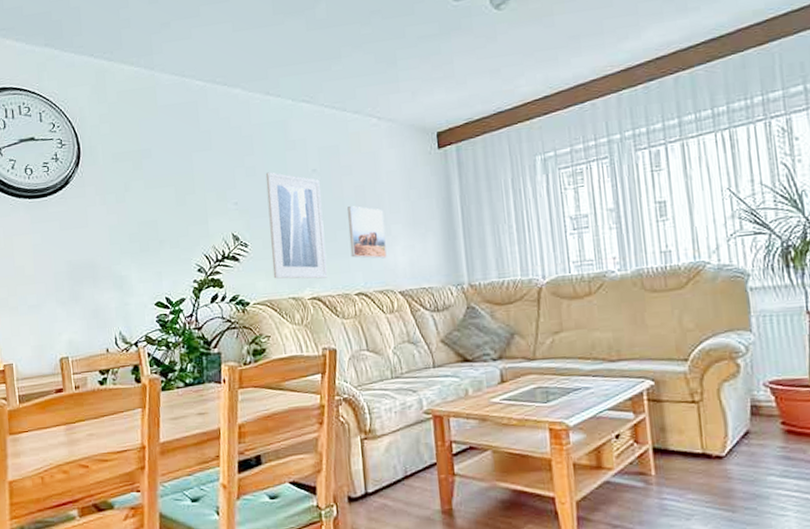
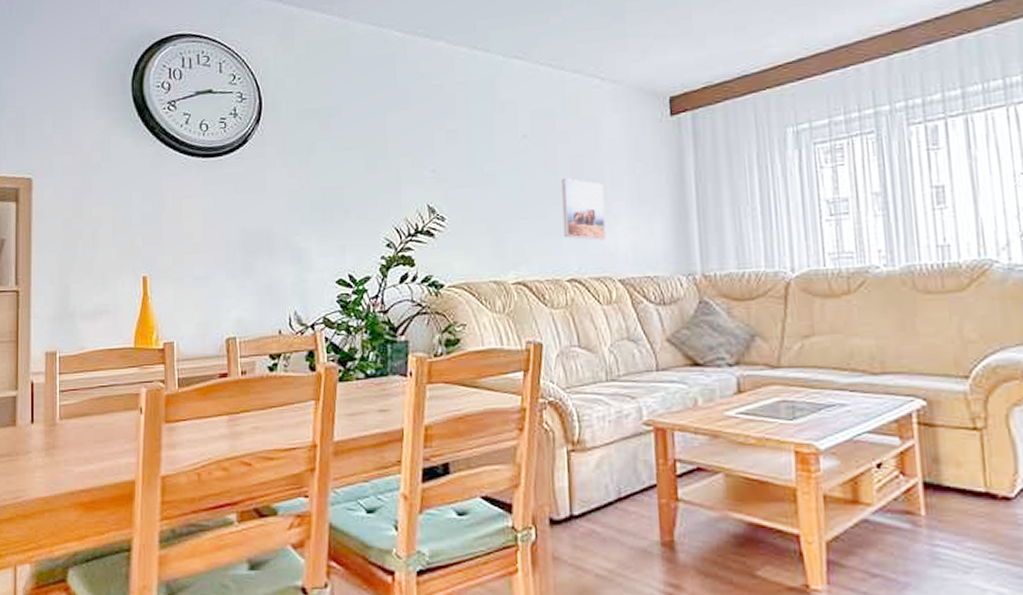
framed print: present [265,172,328,279] -> none [468,136,536,261]

